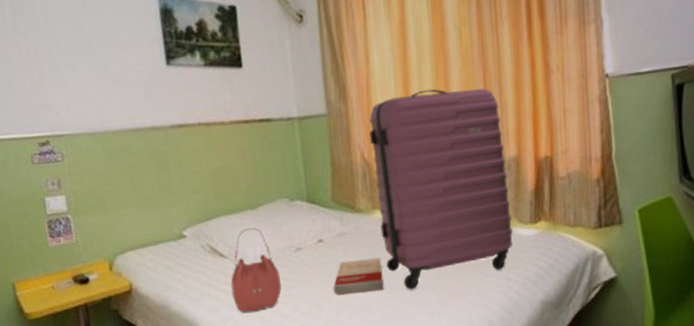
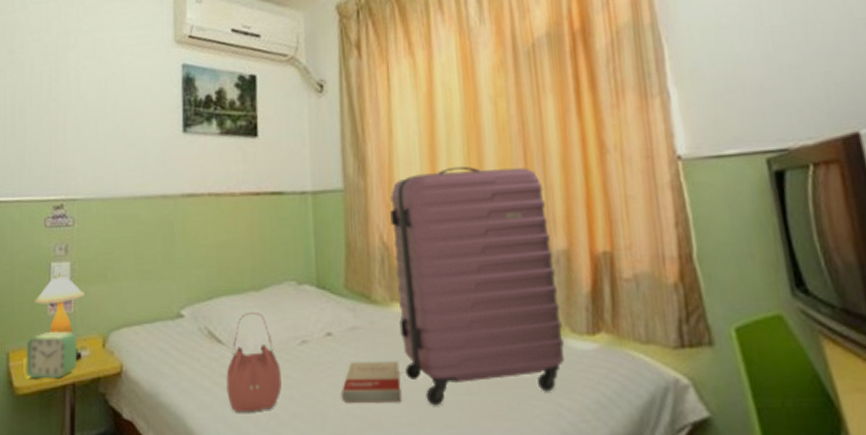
alarm clock: none [31,259,86,304] -> present [26,332,78,379]
table lamp: none [33,205,85,263] -> present [34,272,84,334]

